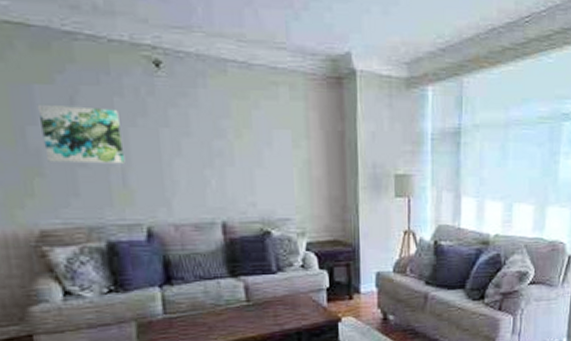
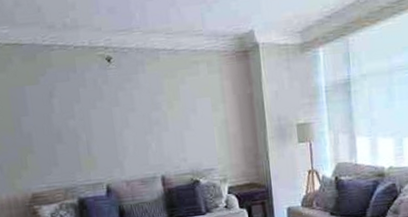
wall art: present [37,103,126,164] -> none [28,97,89,142]

